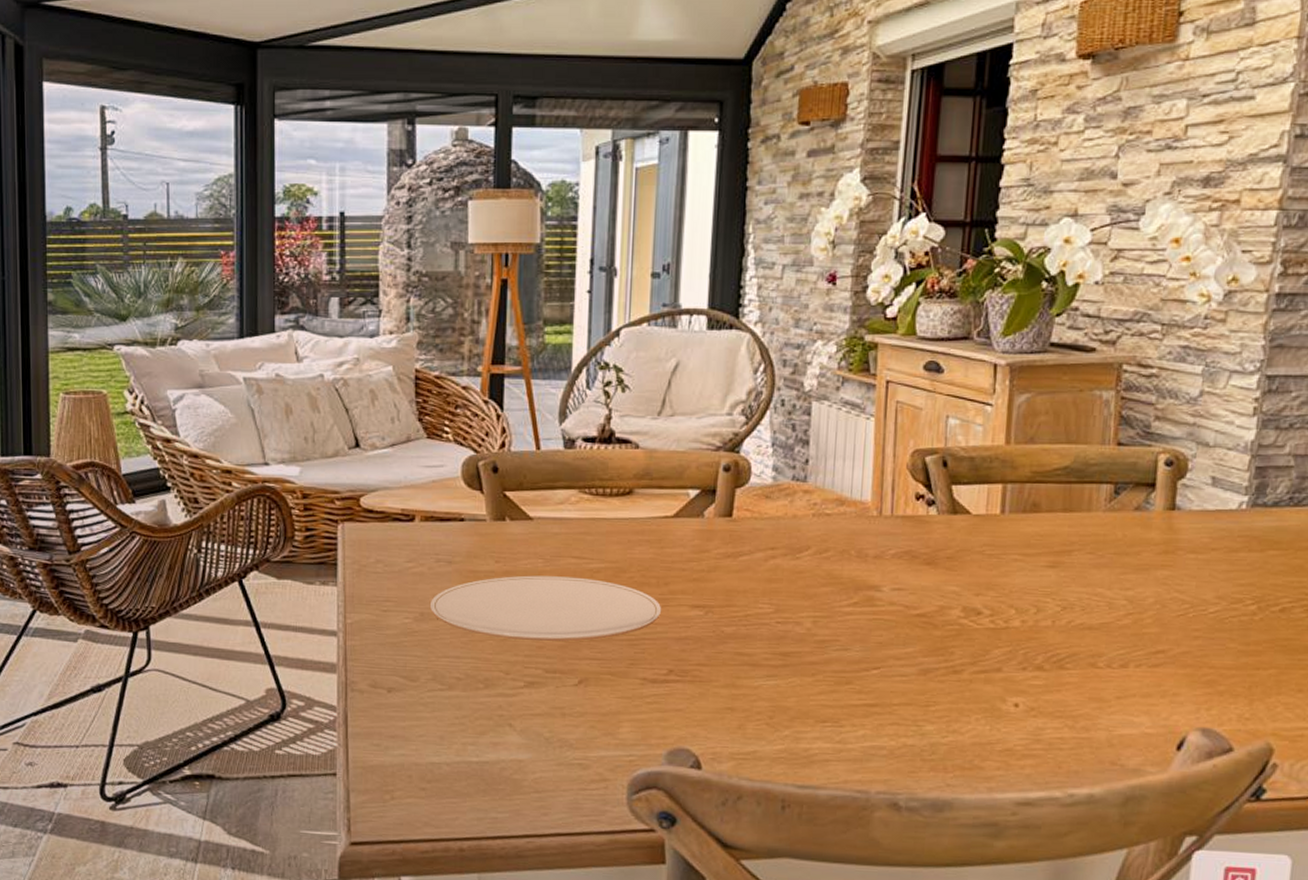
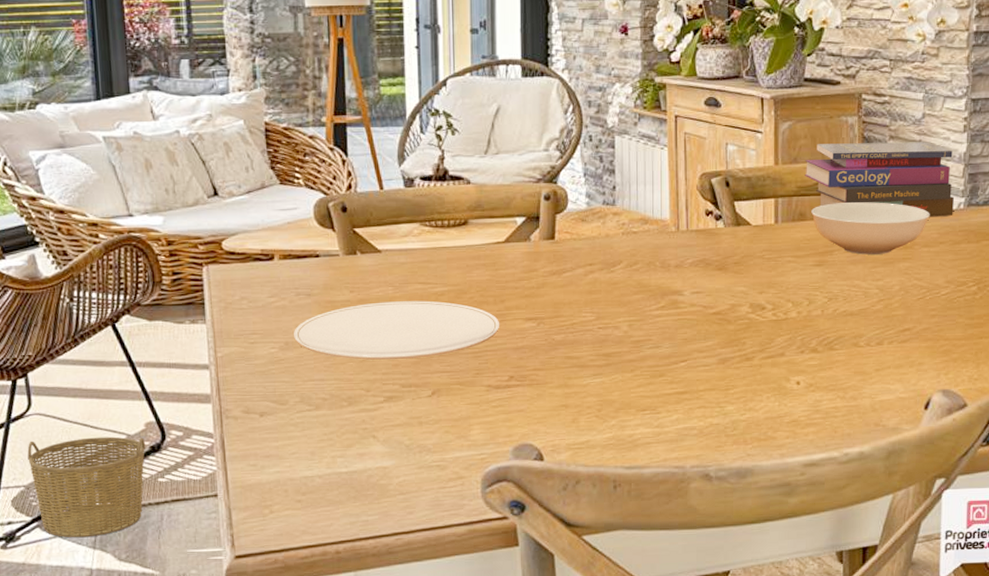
basket: none [143,698,265,807] -> present [27,436,146,538]
books: none [1042,422,1237,518] -> present [805,142,954,217]
bowl: none [1047,493,1201,559] -> present [811,202,930,255]

